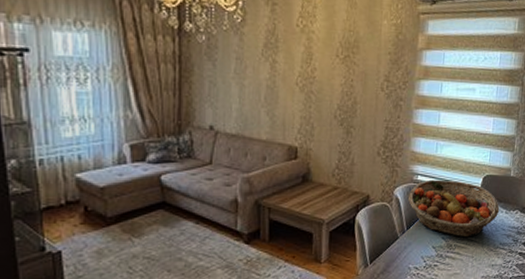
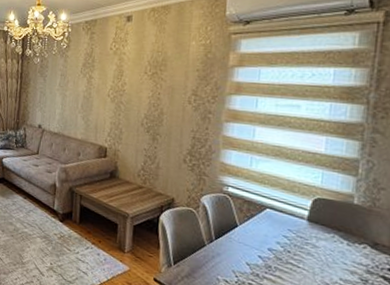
fruit basket: present [408,179,500,238] -> none [217,193,338,263]

